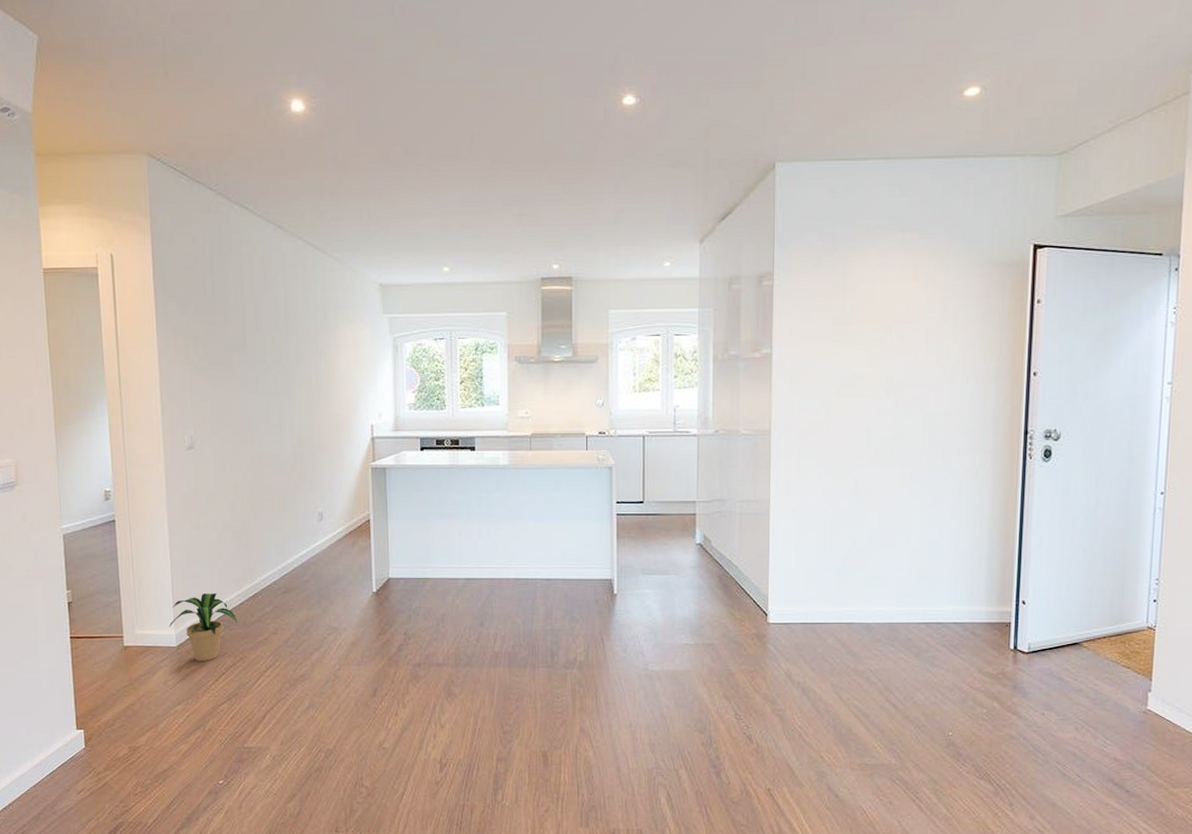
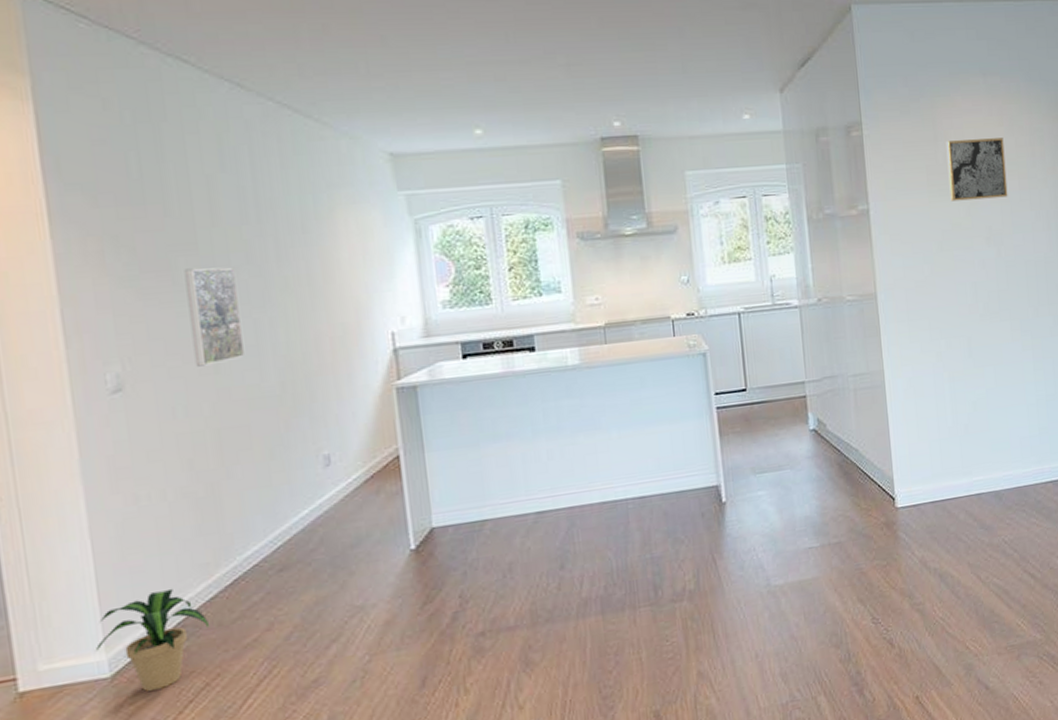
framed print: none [236,364,271,436] -> present [184,267,244,367]
wall art: none [853,293,916,351] -> present [946,138,1008,202]

